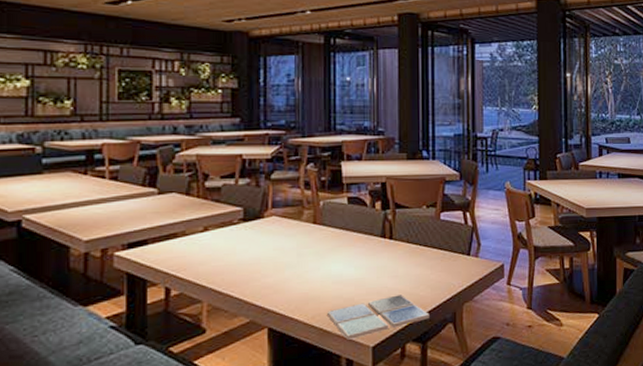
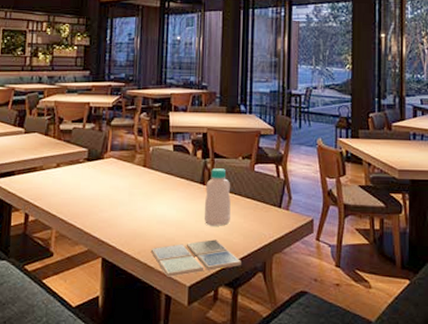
bottle: none [386,219,416,281] -> present [204,168,231,226]

